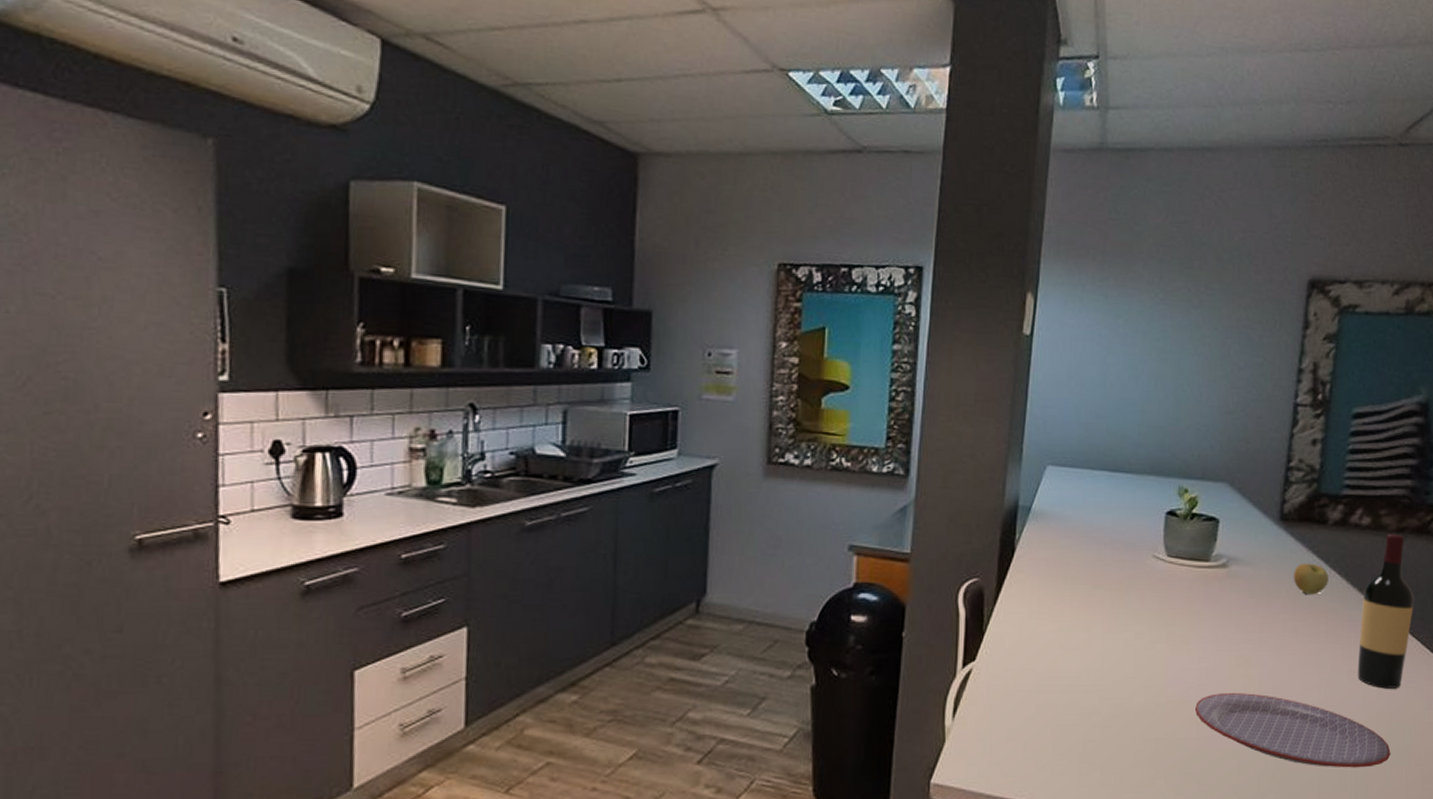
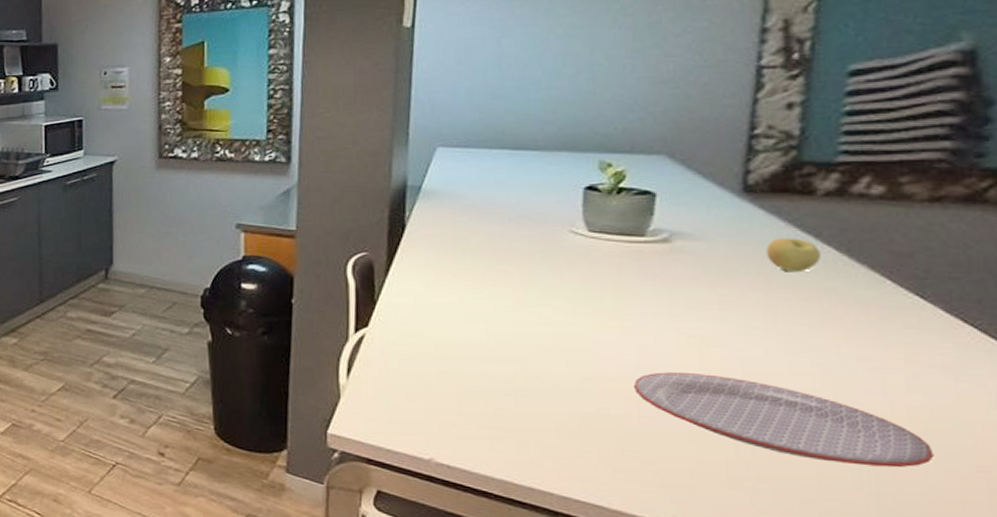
wine bottle: present [1357,534,1414,689] -> none [872,204,965,381]

